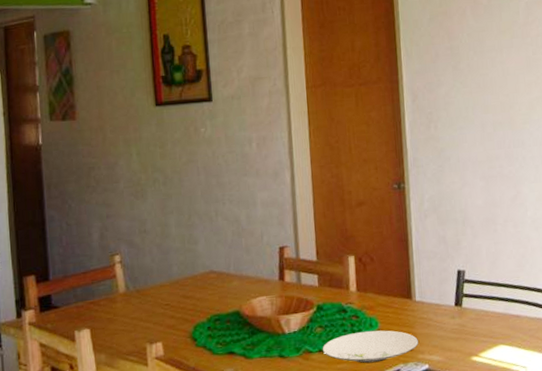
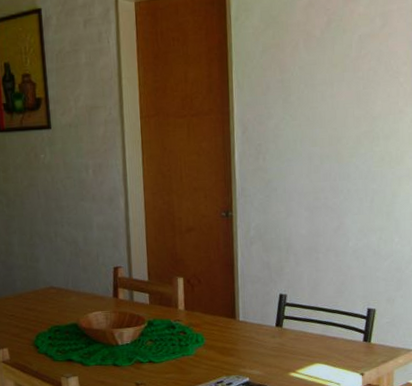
plate: present [322,330,419,364] -> none [152,345,241,375]

